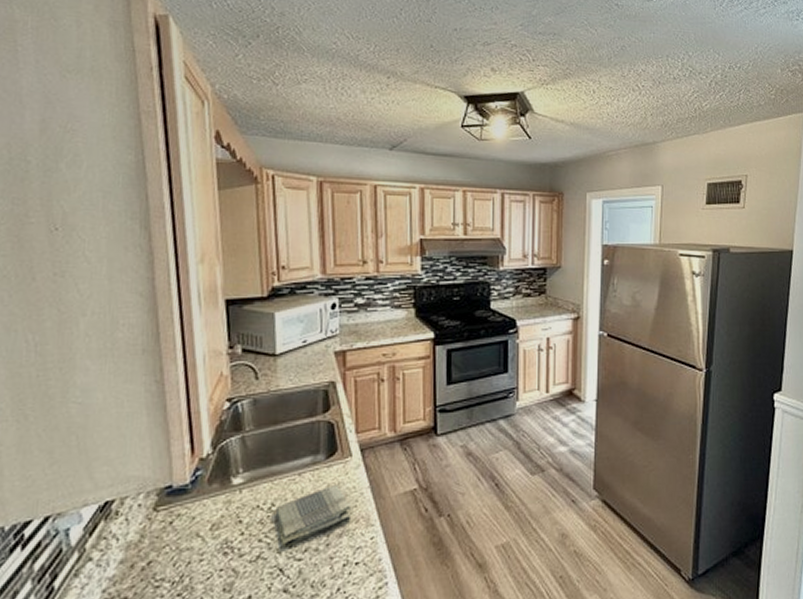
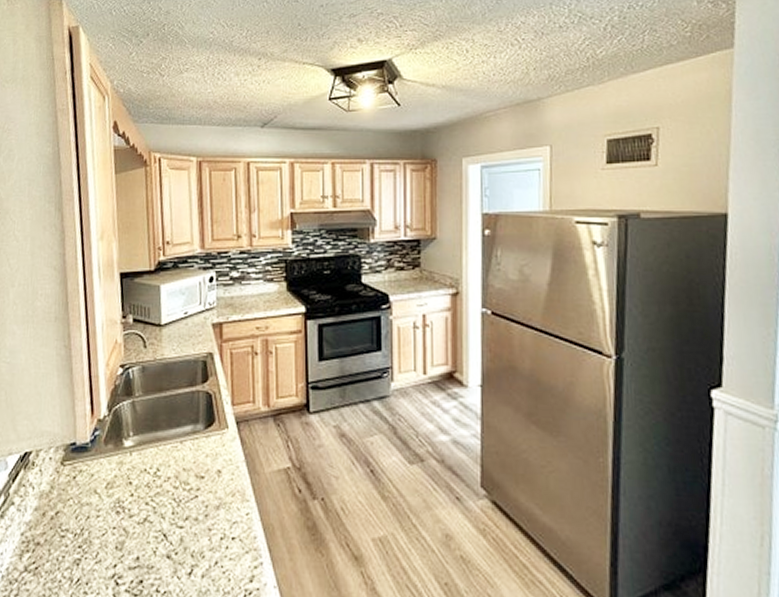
dish towel: present [275,484,352,548] -> none [160,455,228,514]

